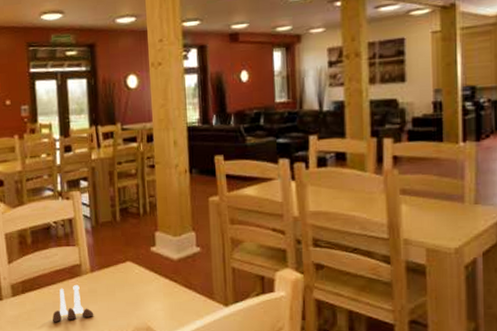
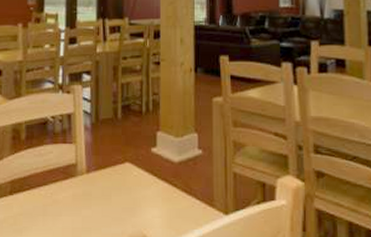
salt and pepper shaker set: present [52,284,94,323] -> none [41,186,87,229]

